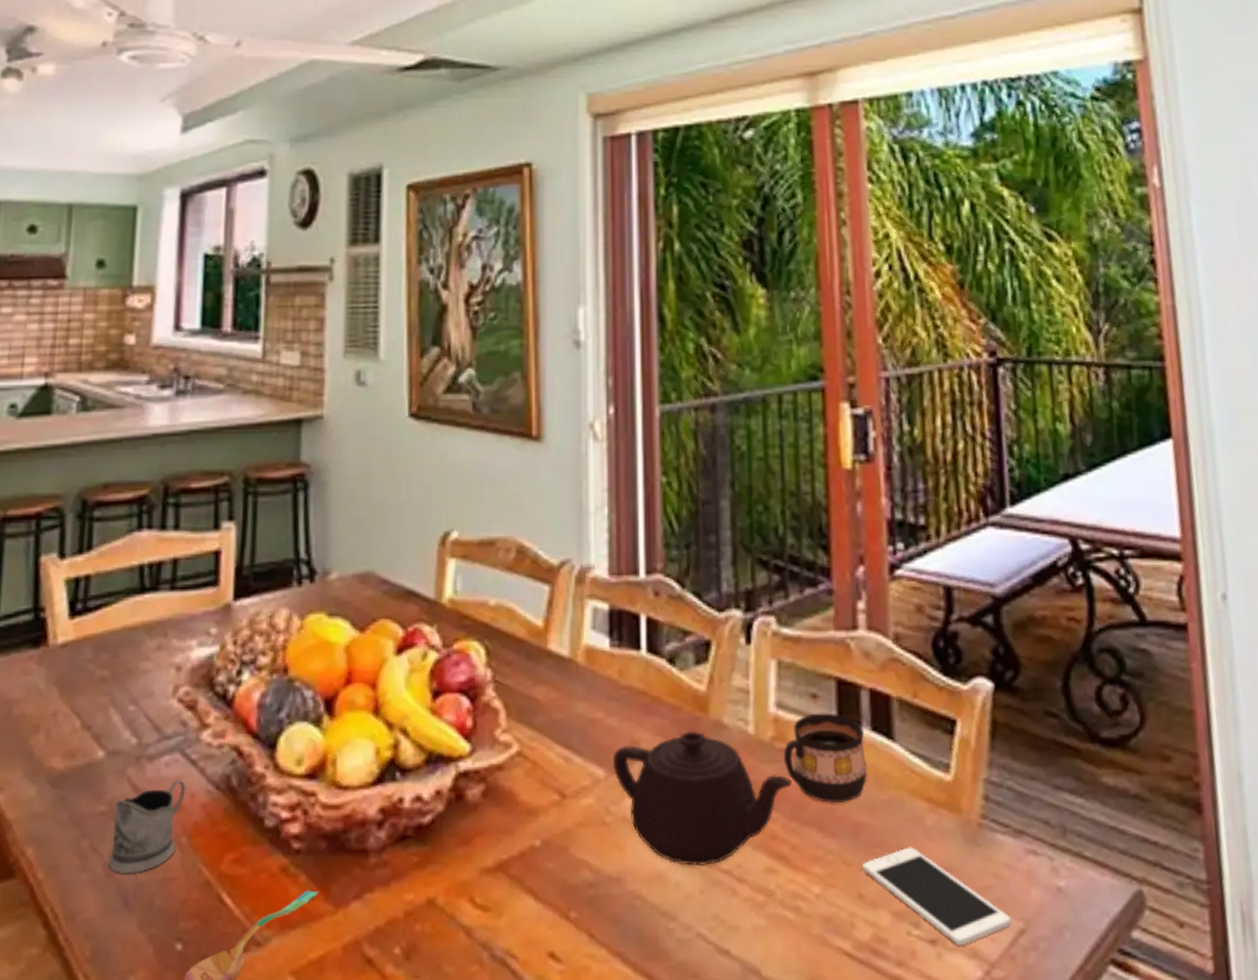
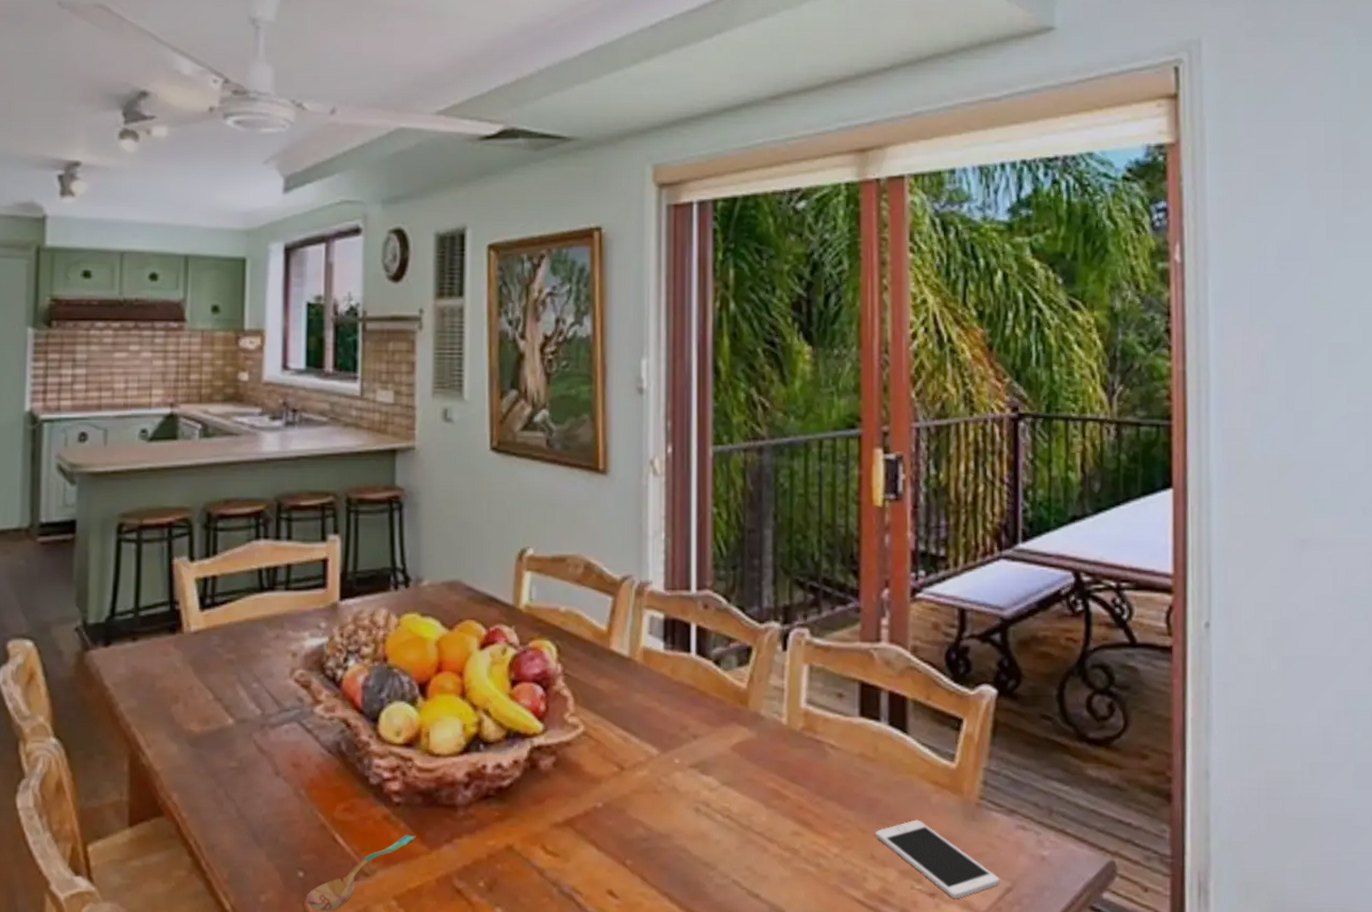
tea glass holder: present [108,780,186,873] -> none [240,744,303,816]
teapot: present [613,730,792,867] -> none [665,720,818,829]
cup: present [783,713,868,803] -> none [811,709,884,782]

